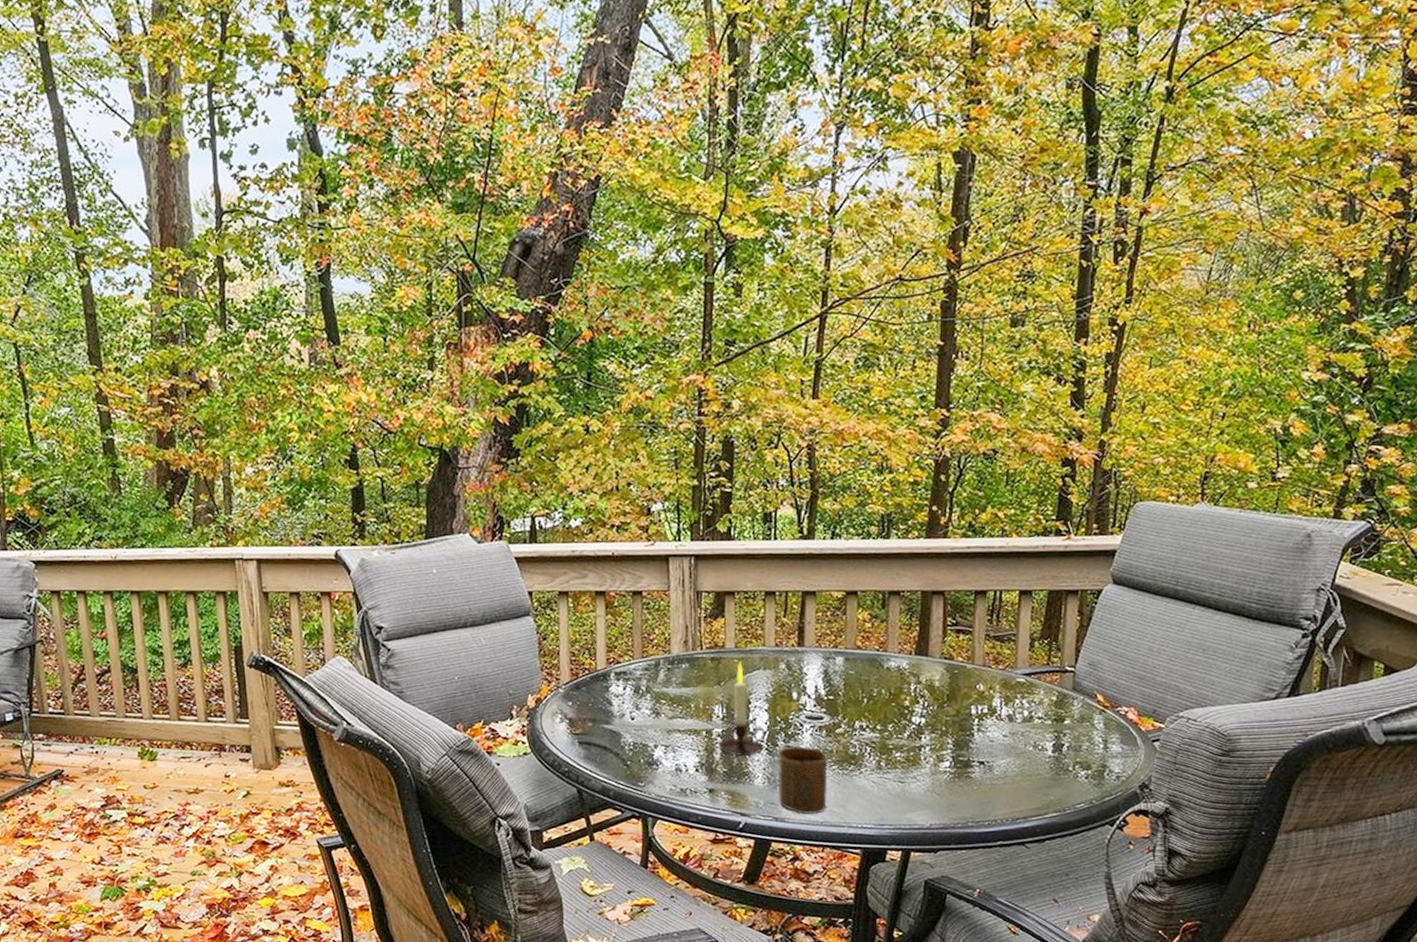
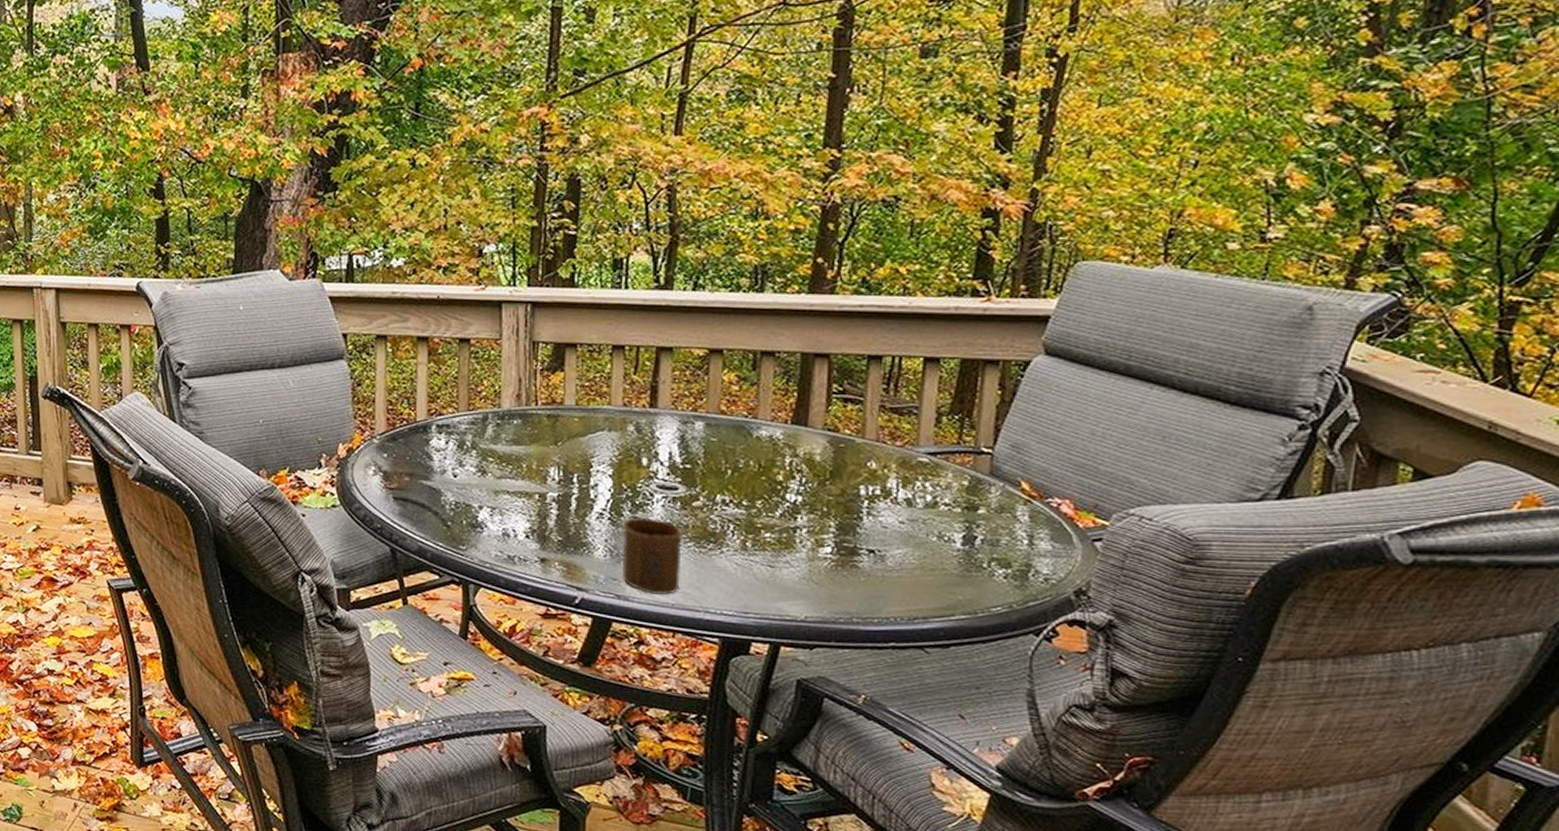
candle: present [717,661,766,757] -> none [551,420,609,525]

